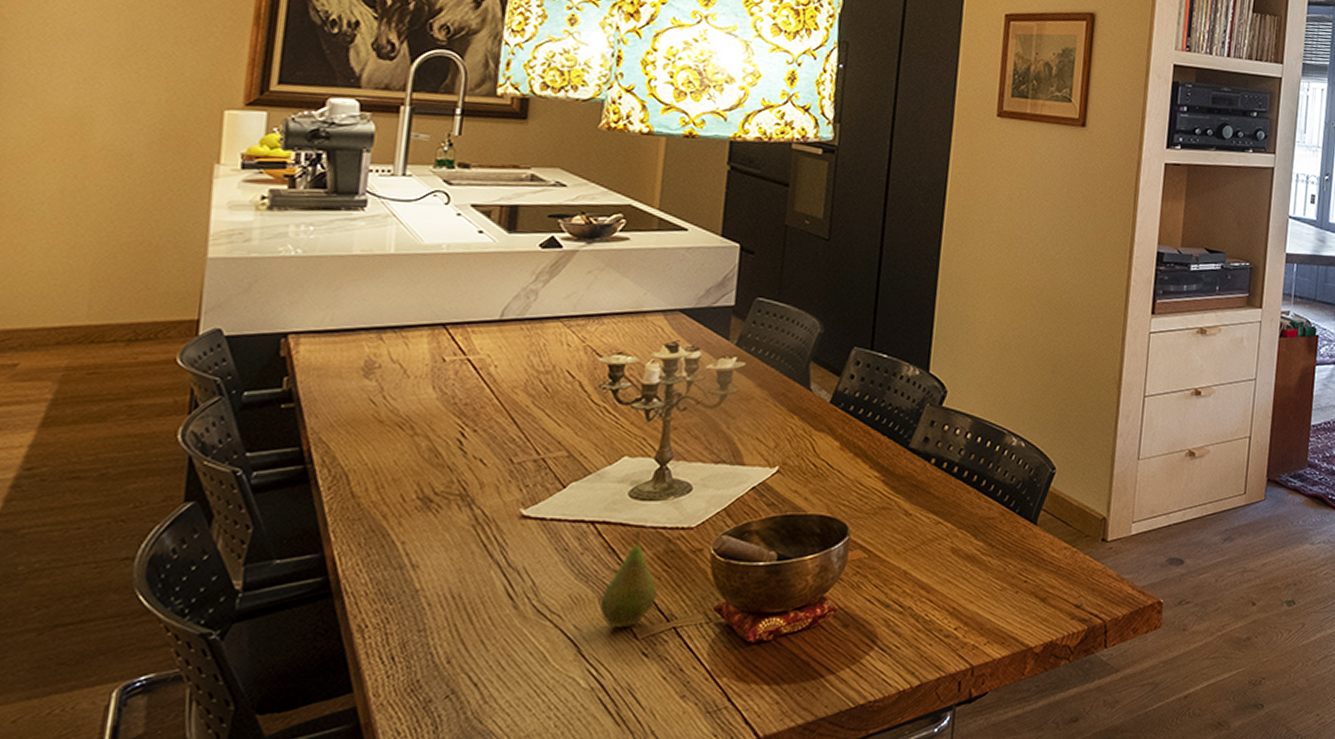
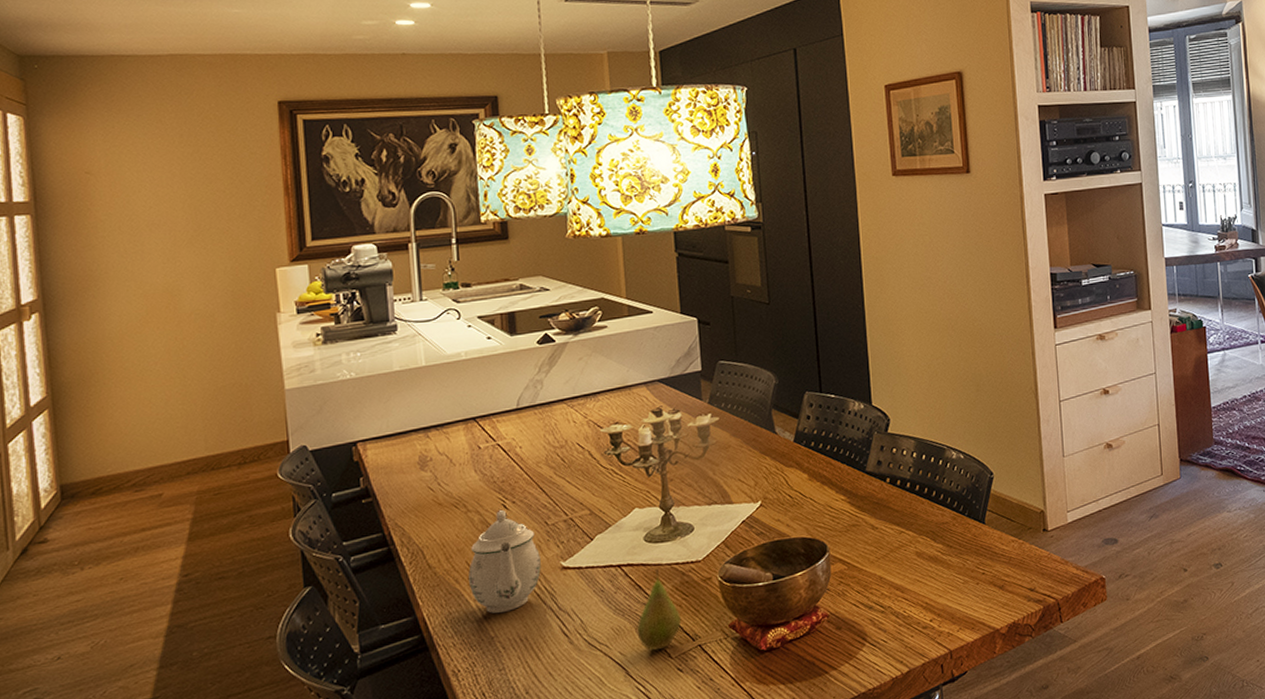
teapot: none [399,437,497,563] -> present [468,509,541,614]

